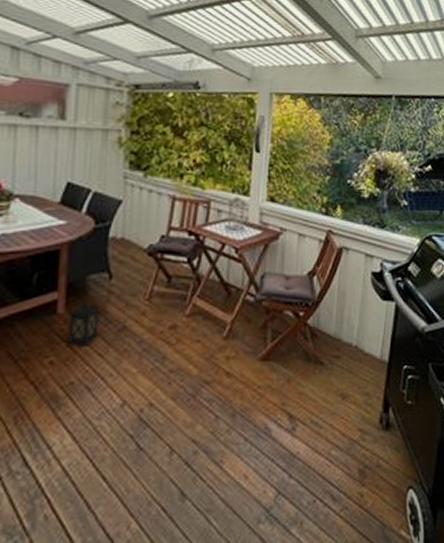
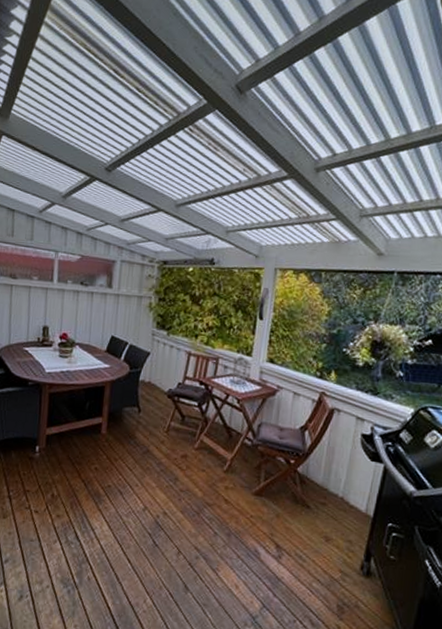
lantern: present [66,301,100,346] -> none [107,427,131,461]

